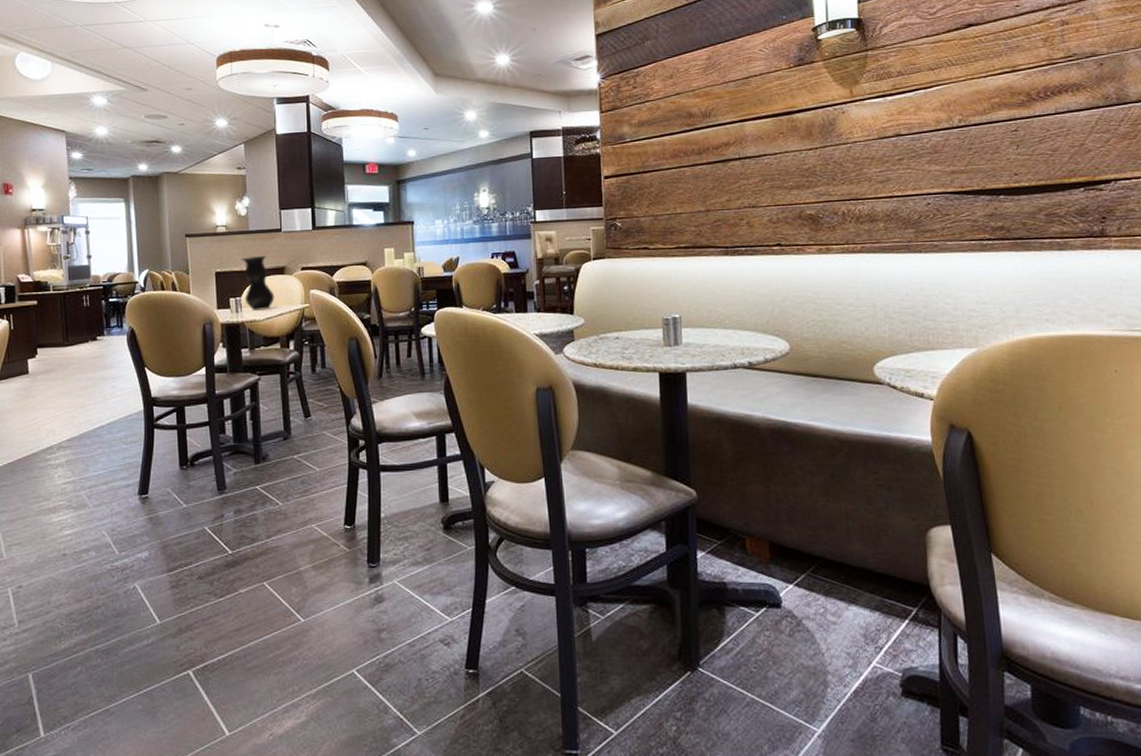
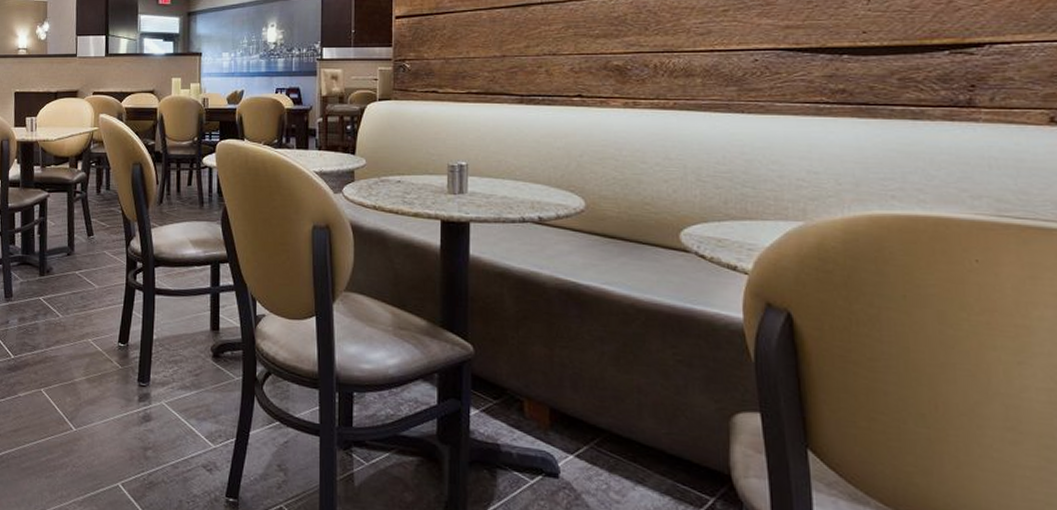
vase: present [242,256,275,311] -> none [39,79,67,131]

